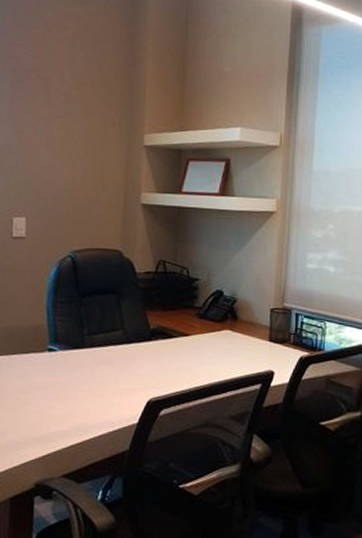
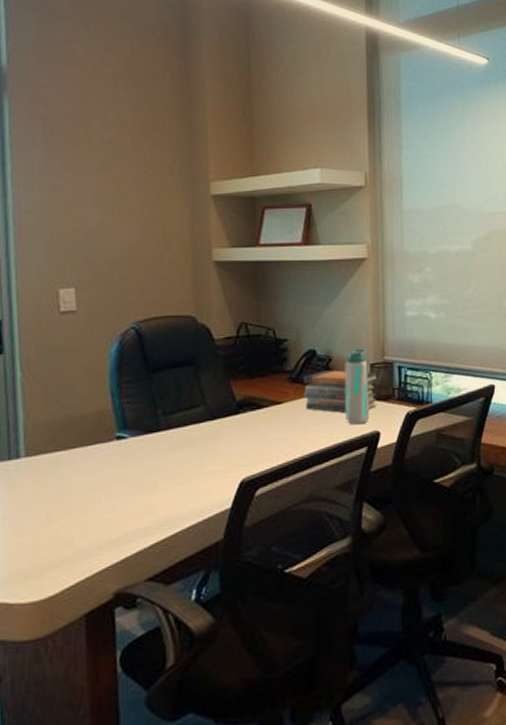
book stack: none [209,310,277,350] -> present [303,370,379,413]
water bottle: none [244,293,269,363] -> present [344,348,370,425]

